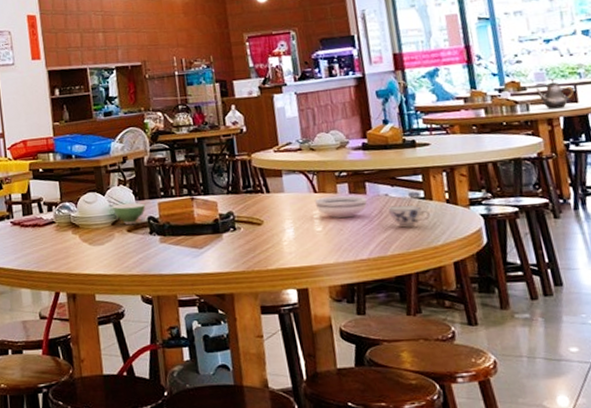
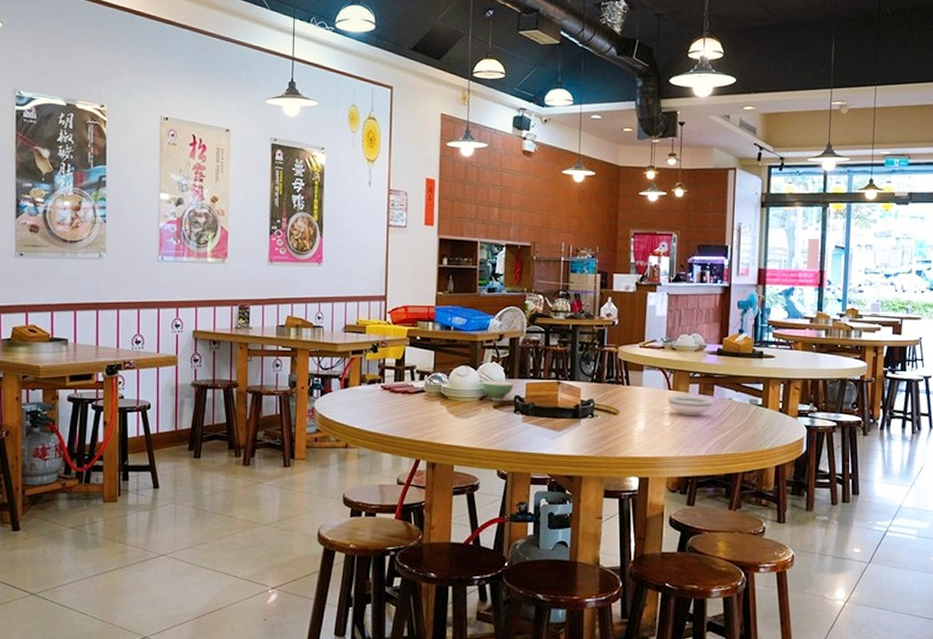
teacup: present [388,204,430,228] -> none [729,410,763,431]
teapot: present [535,79,574,110] -> none [870,311,900,338]

